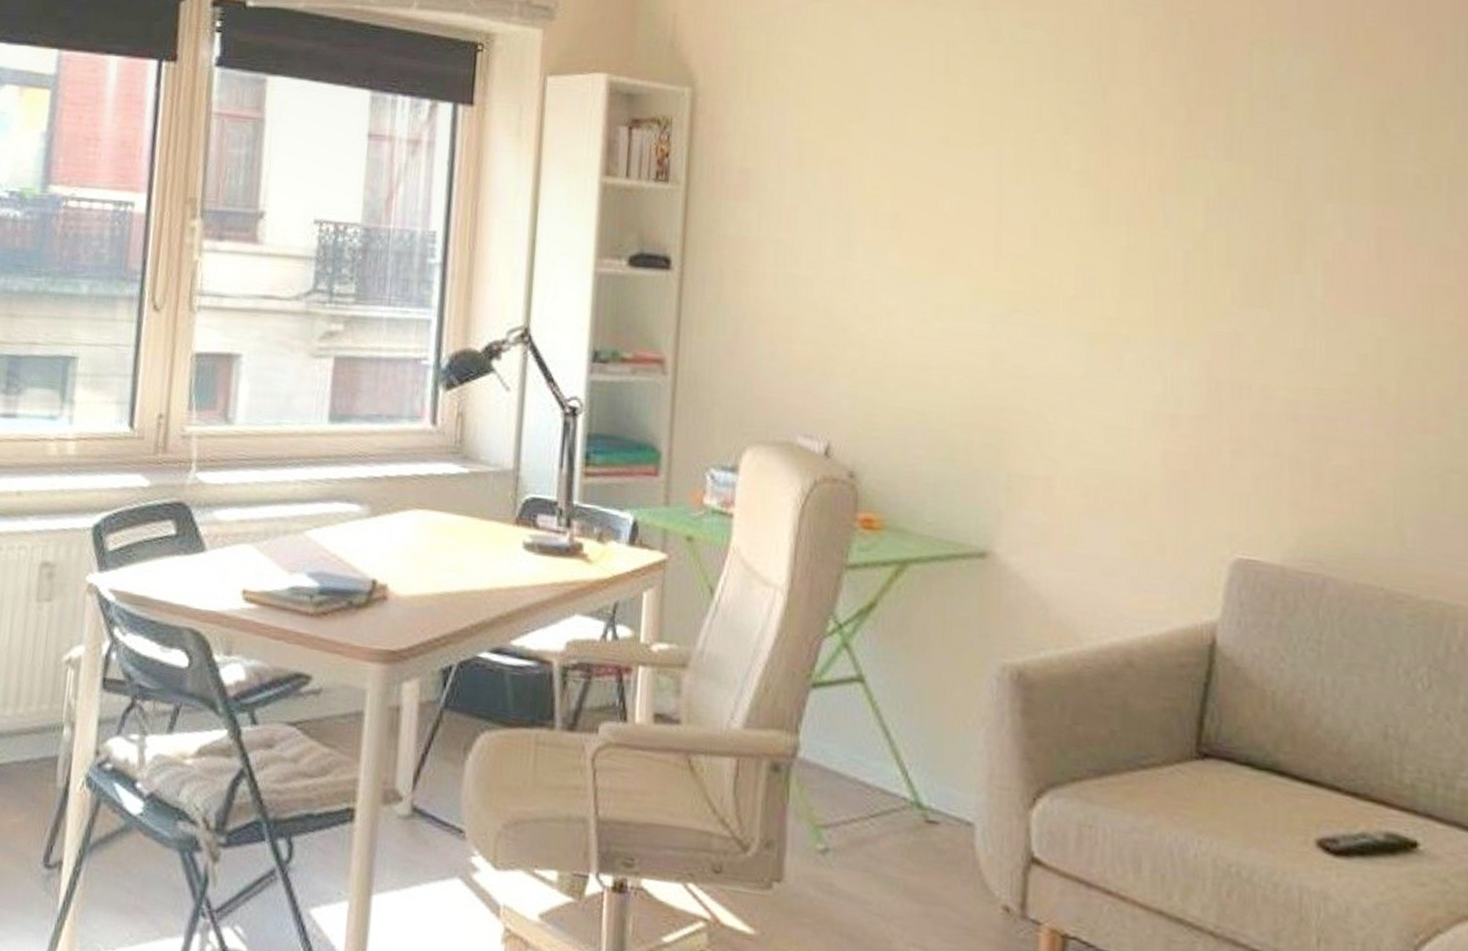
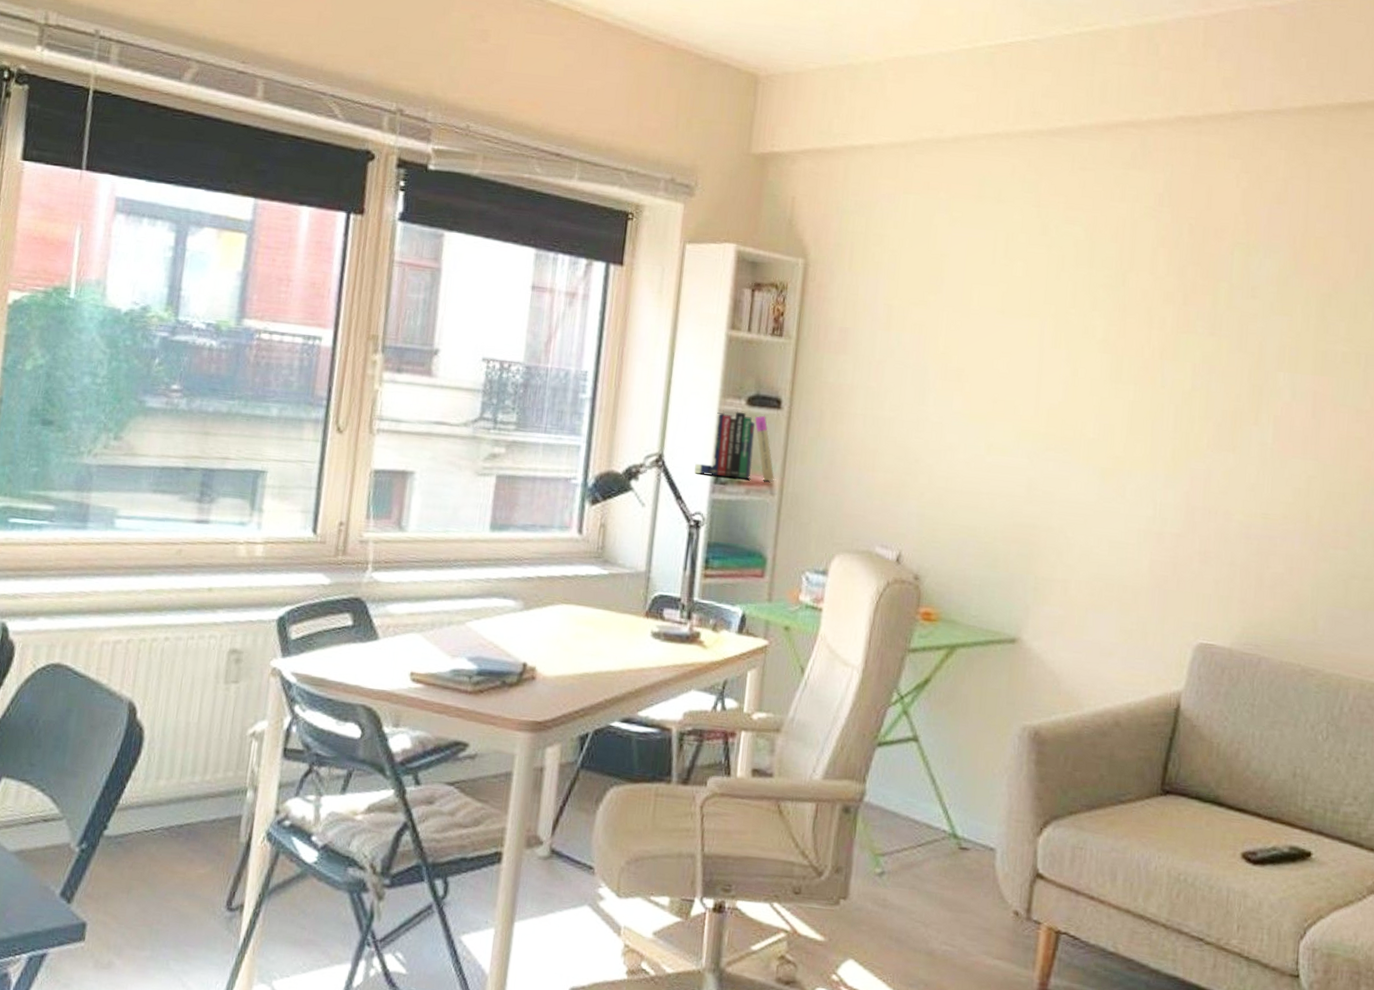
books: none [568,274,666,358] -> present [694,411,775,482]

